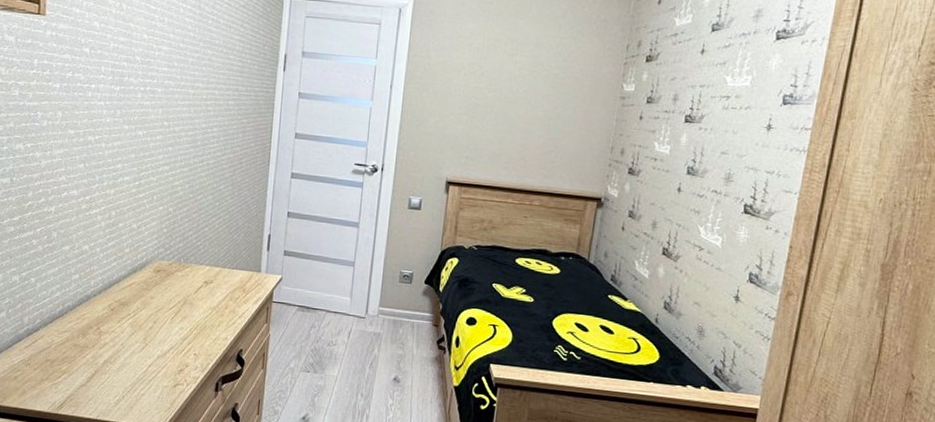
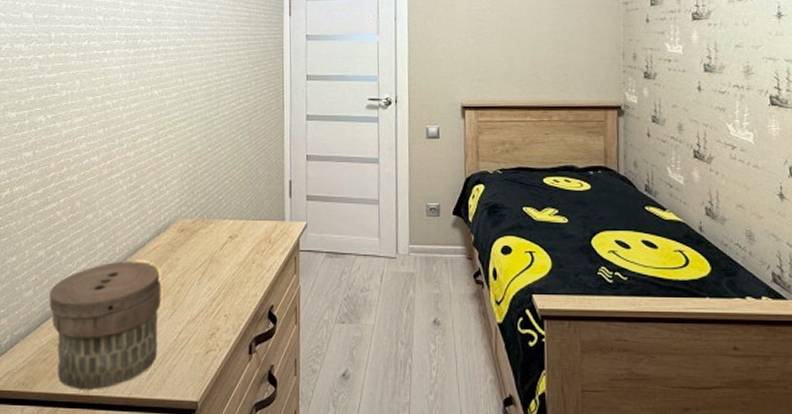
decorative box: none [22,294,134,410] -> present [49,261,162,390]

